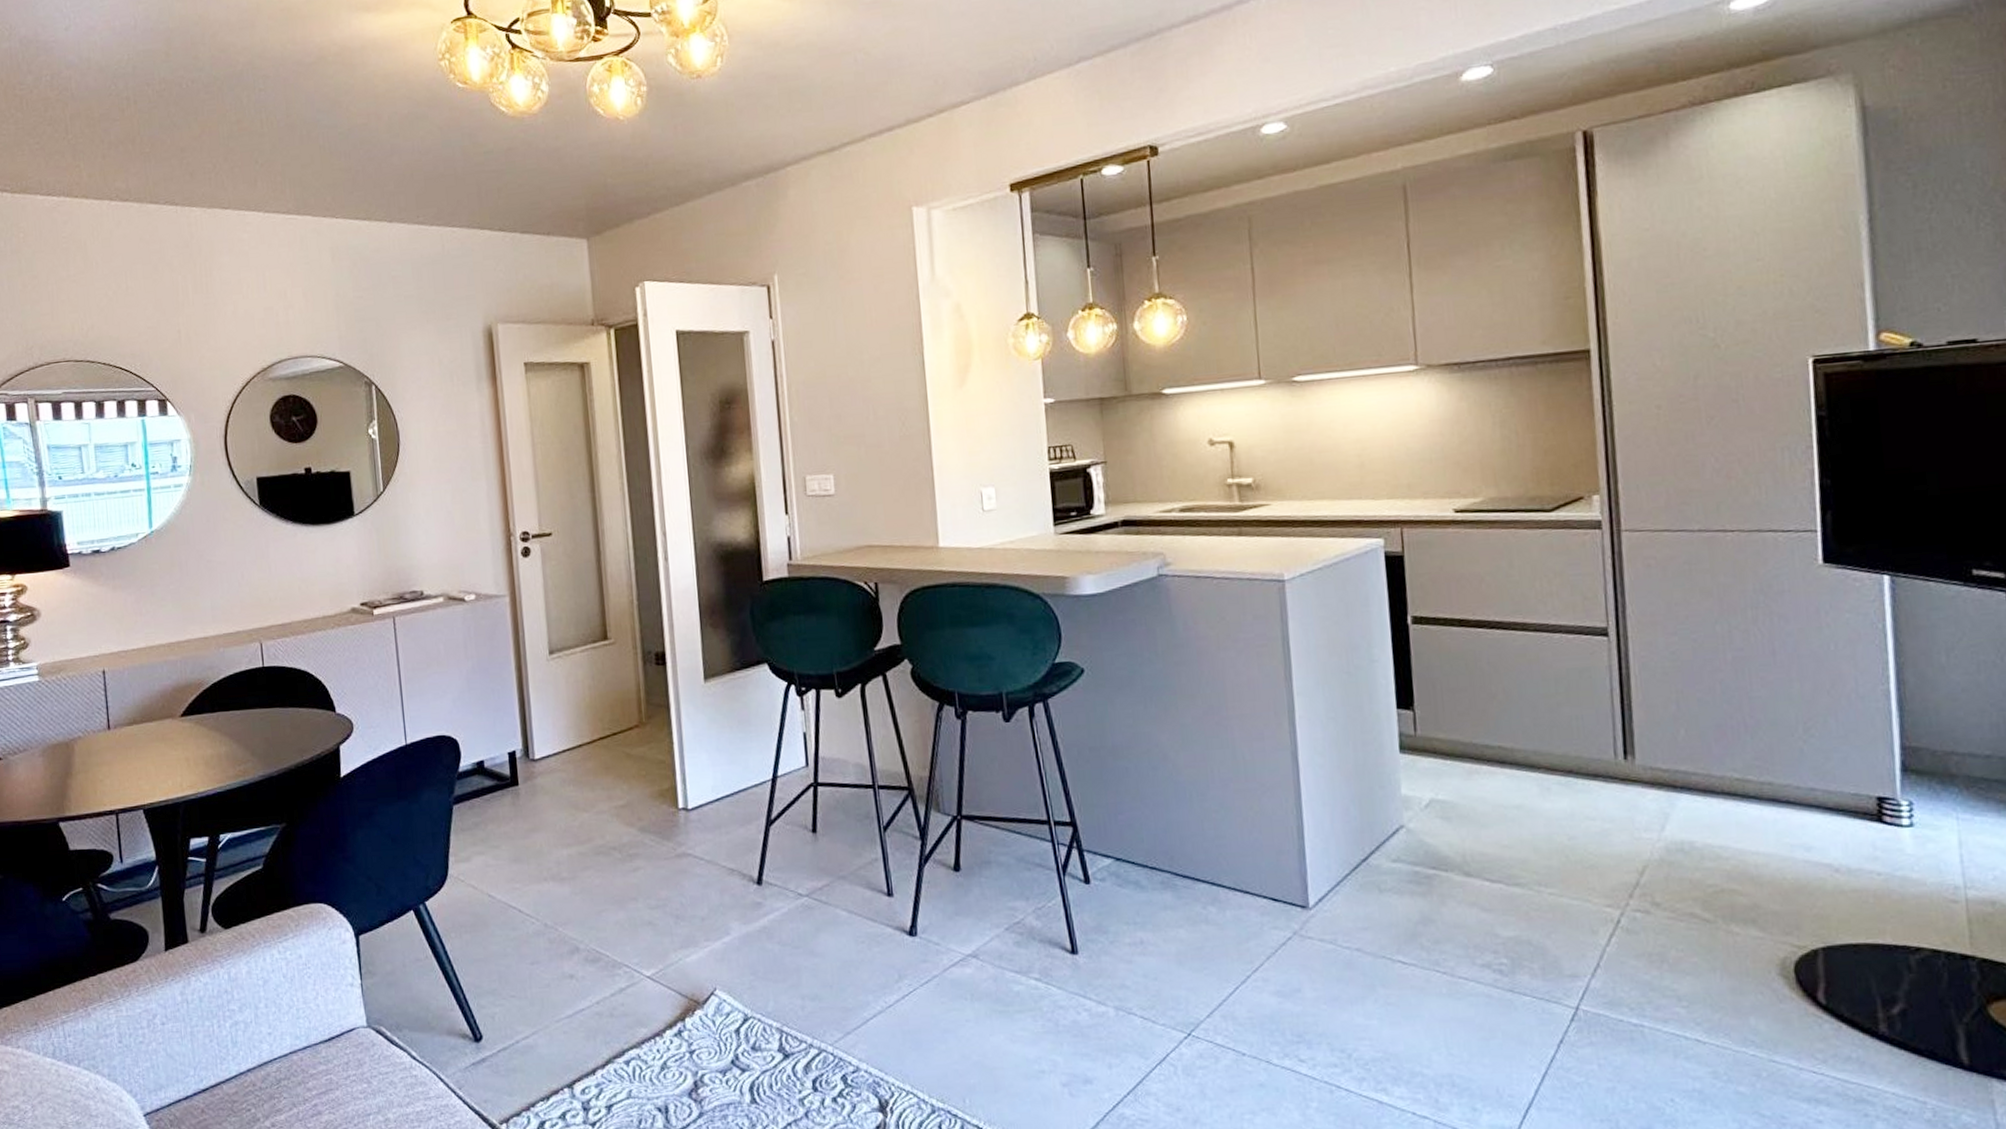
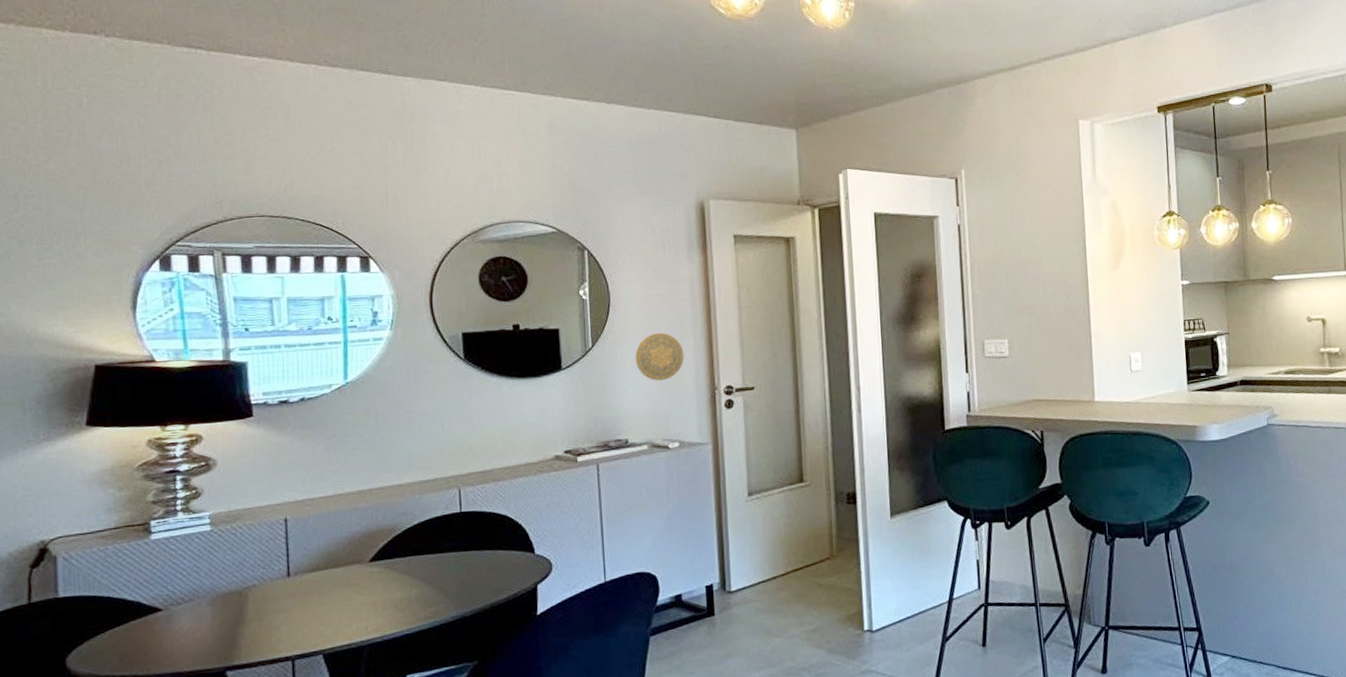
decorative plate: none [427,473,478,527] -> present [635,332,684,381]

